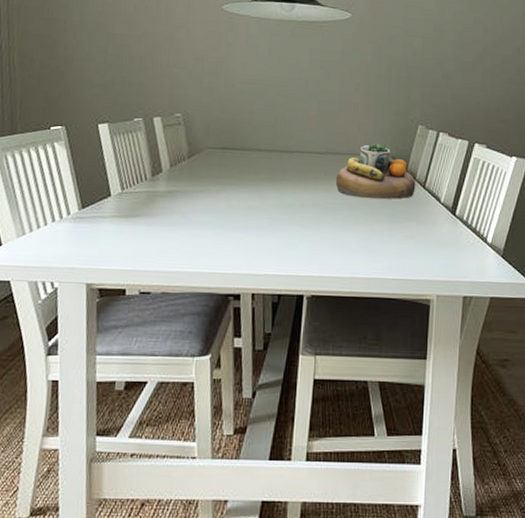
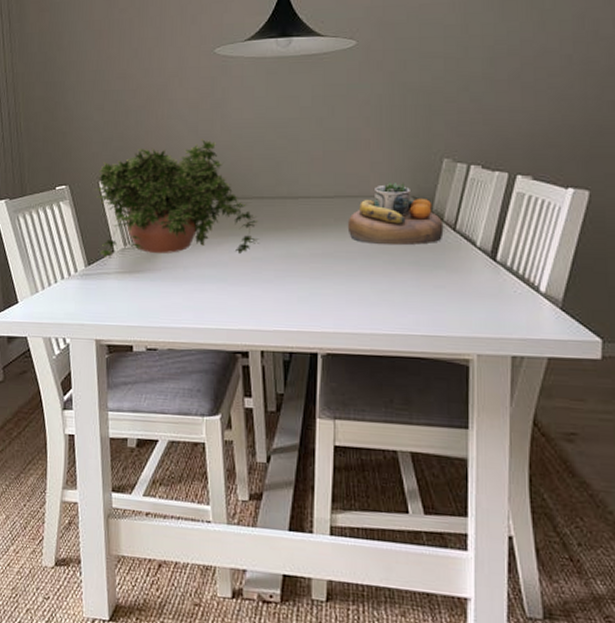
potted plant: none [93,90,256,202] -> present [94,139,259,259]

